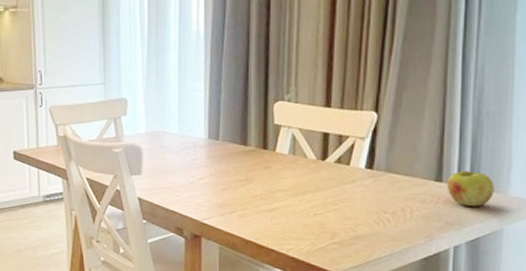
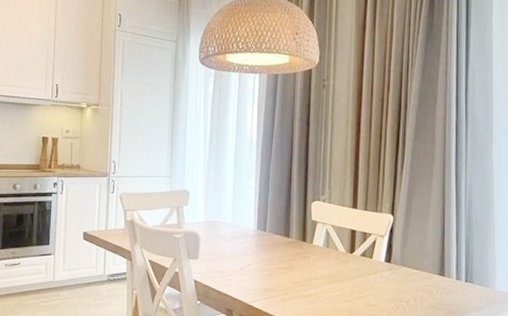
apple: present [446,170,494,207] -> none [448,267,484,299]

